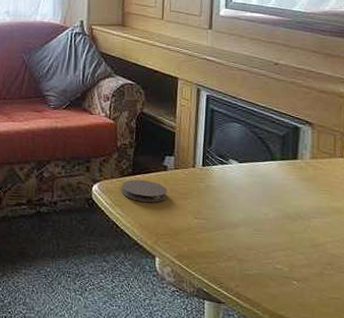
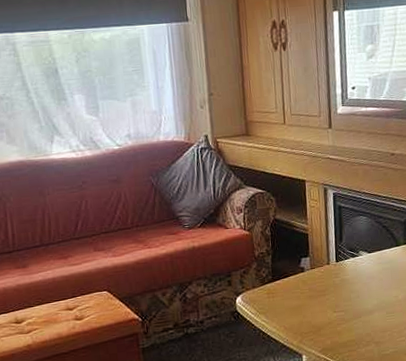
coaster: present [121,179,167,203] -> none [263,284,307,306]

